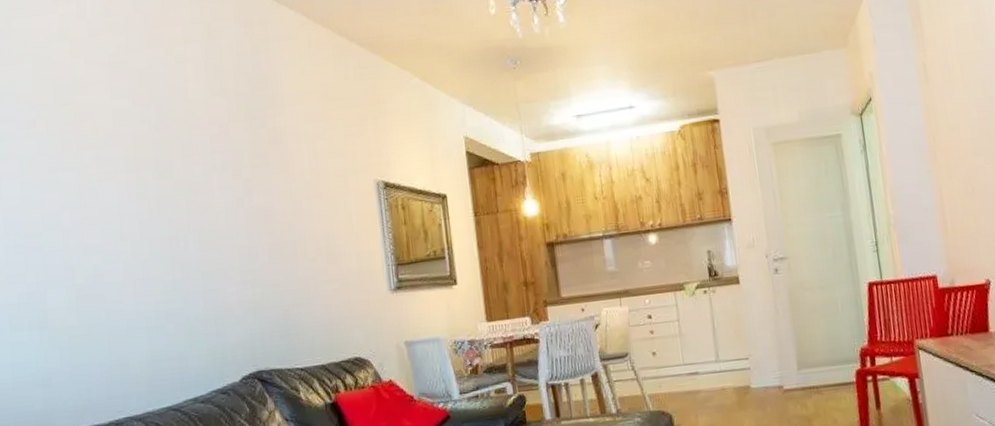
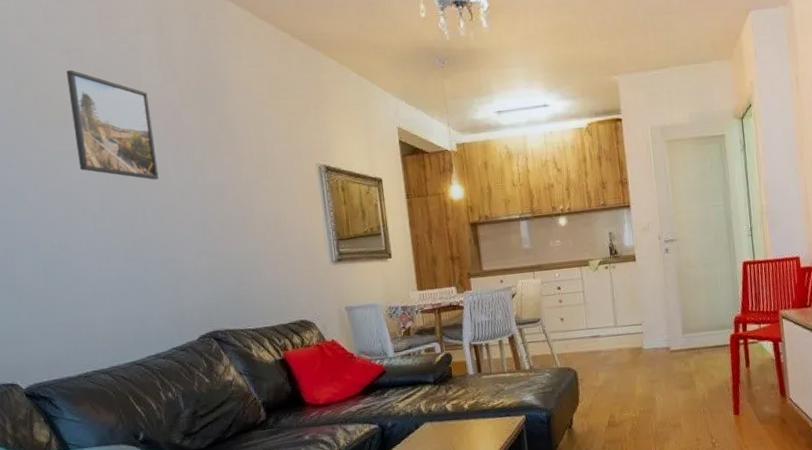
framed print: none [109,84,203,202] -> present [66,69,159,180]

